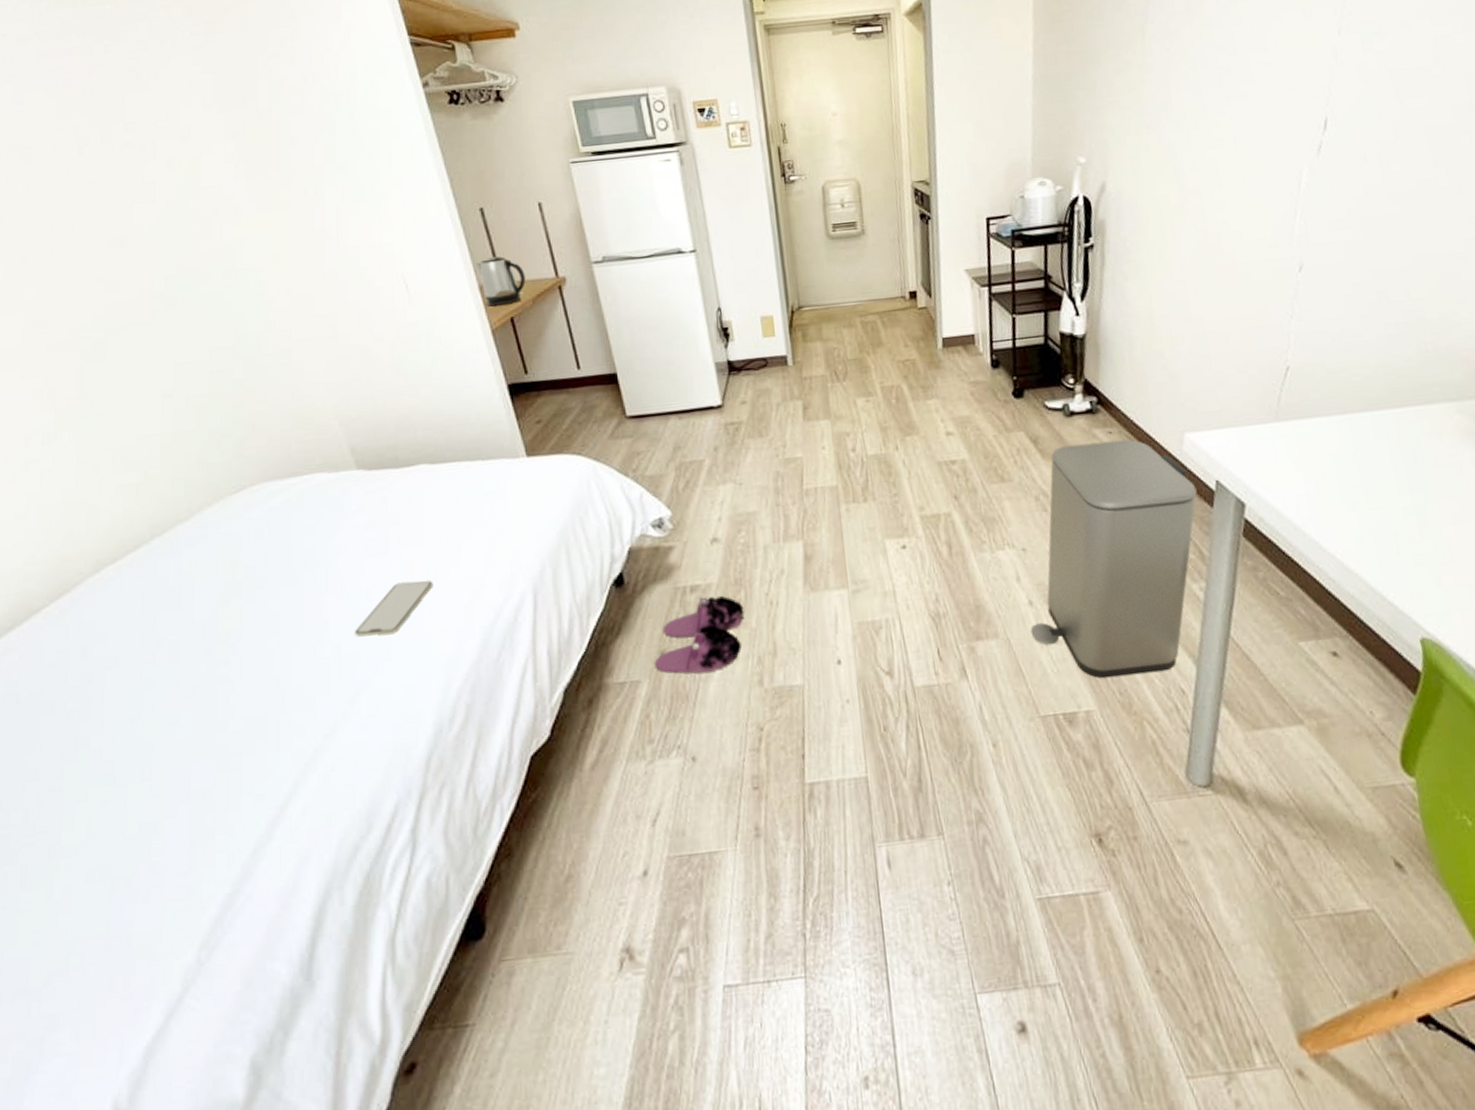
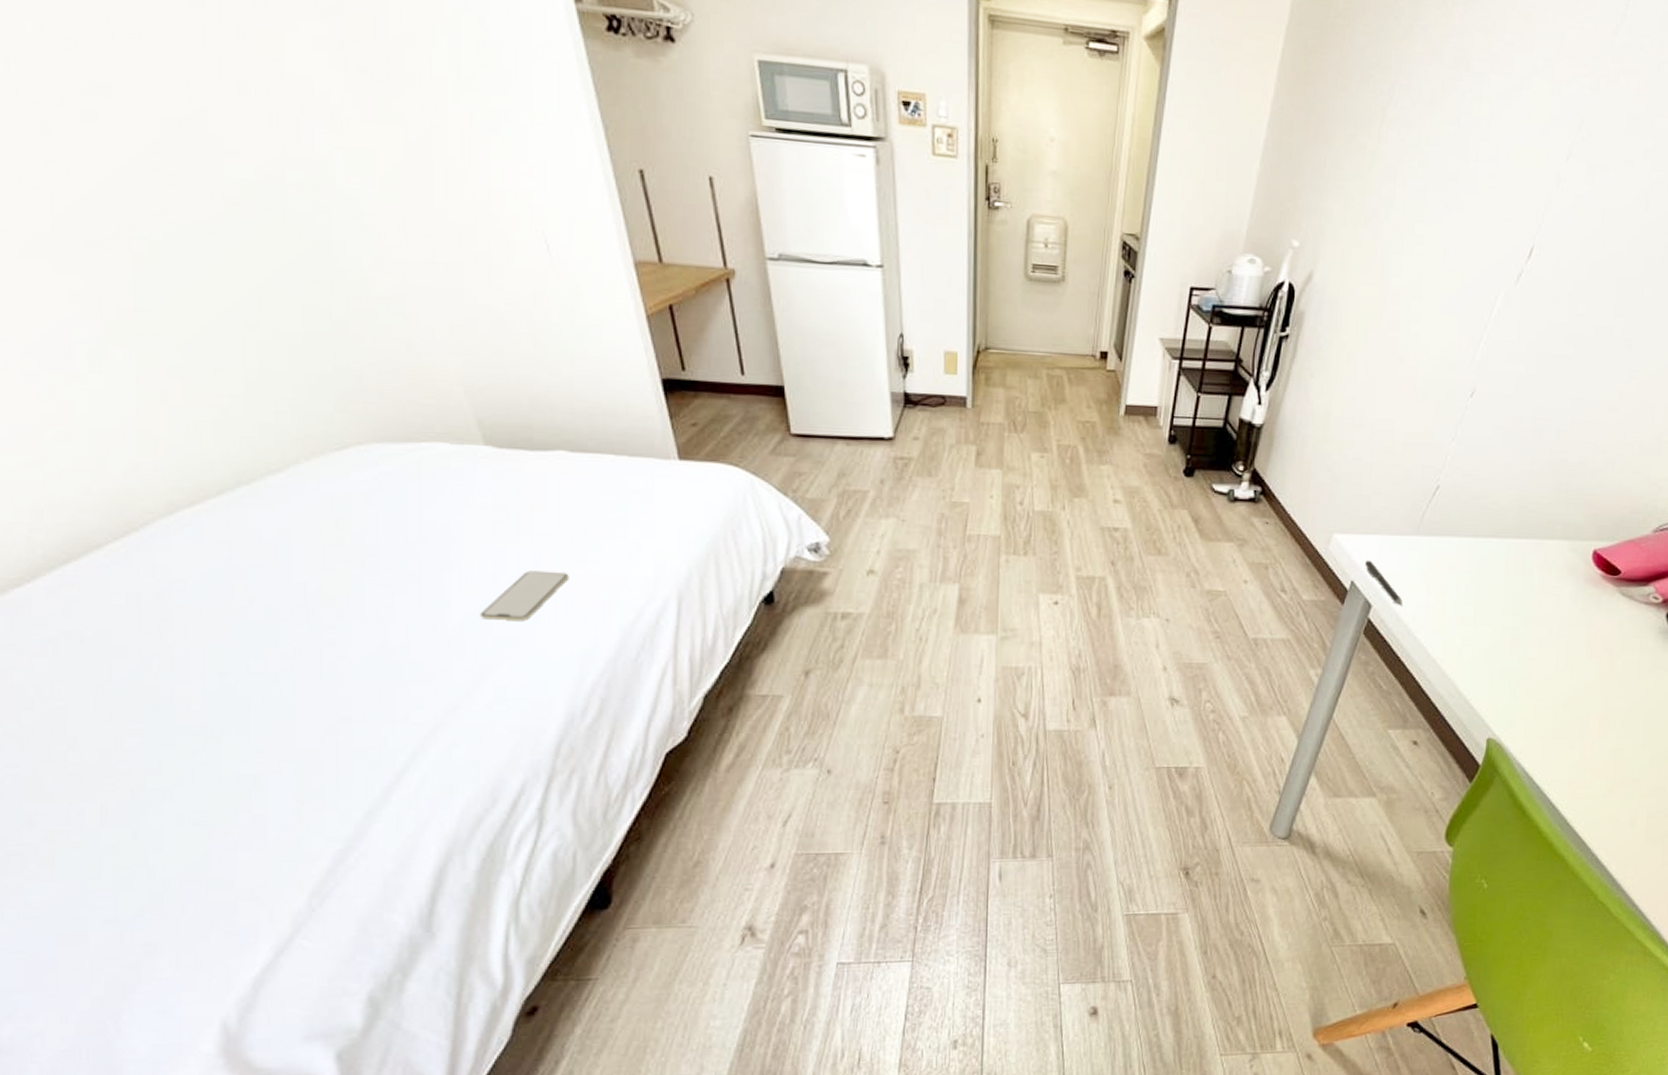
kettle: present [475,256,526,307] -> none [631,231,689,290]
slippers: present [654,595,745,674] -> none [798,625,893,697]
pedal bin: present [1030,439,1197,679] -> none [1160,529,1333,742]
pen: none [1227,455,1281,500] -> present [1365,560,1403,606]

